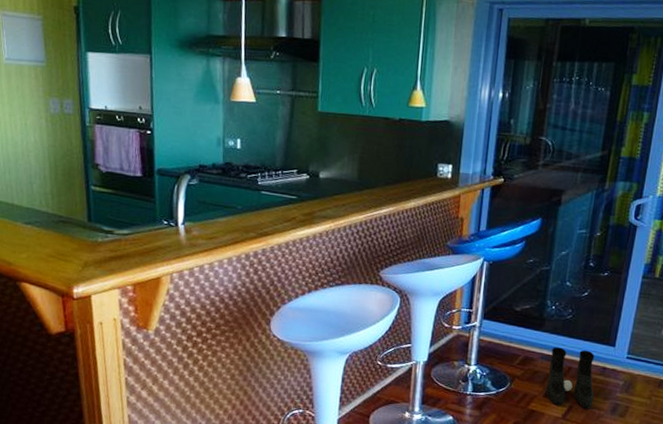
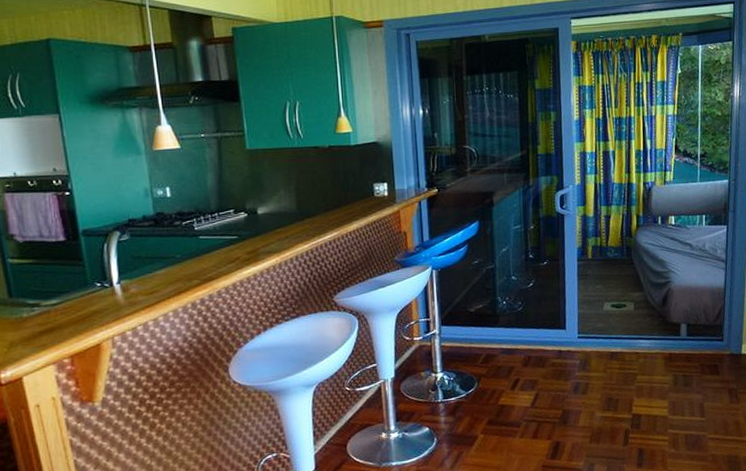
boots: present [546,347,595,410] -> none [510,337,556,396]

